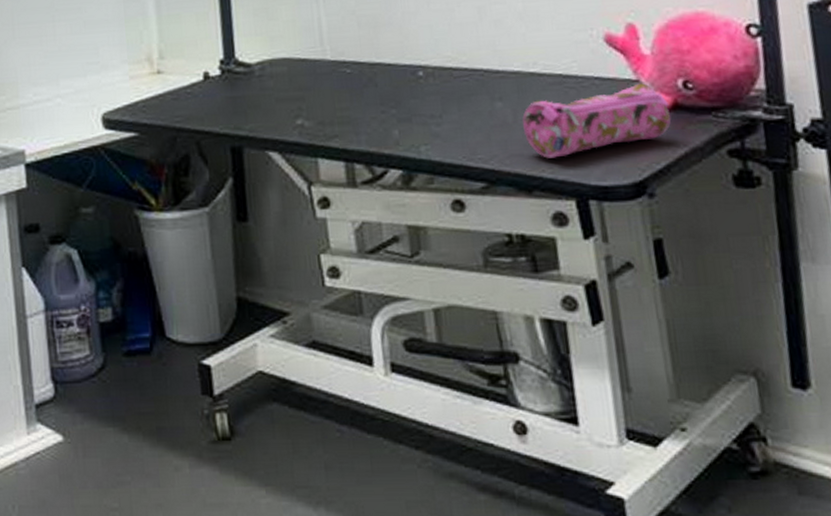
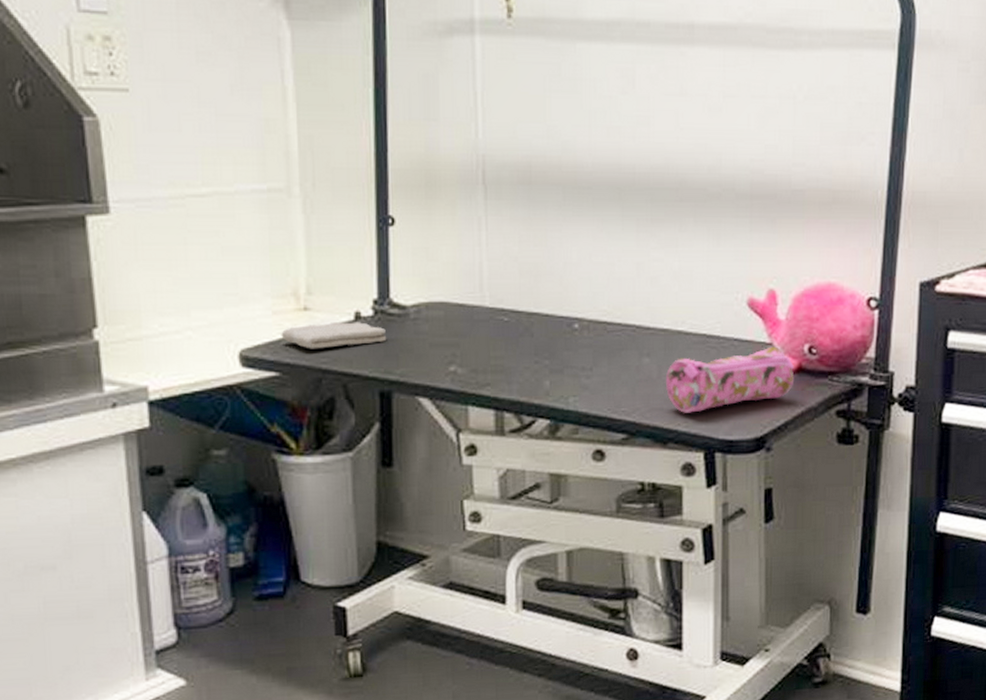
washcloth: none [138,81,235,110] -> present [281,322,387,349]

